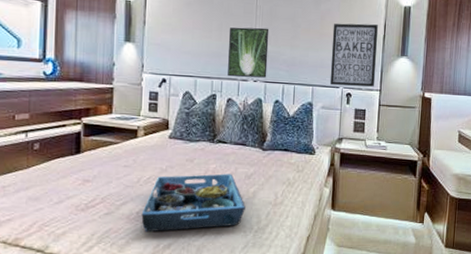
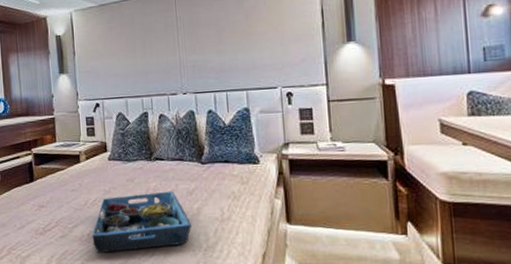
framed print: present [228,27,269,78] -> none [152,37,196,93]
wall art: present [329,23,378,87] -> none [260,12,320,87]

